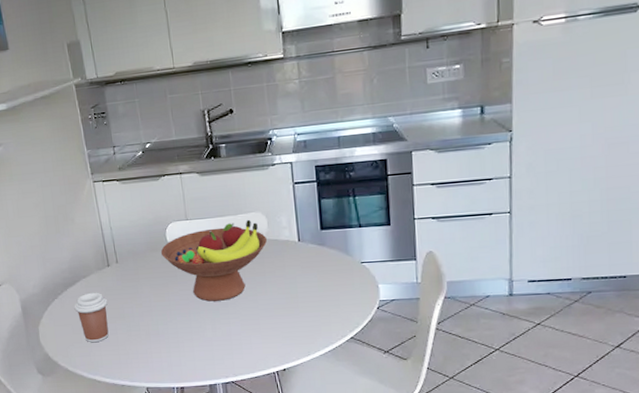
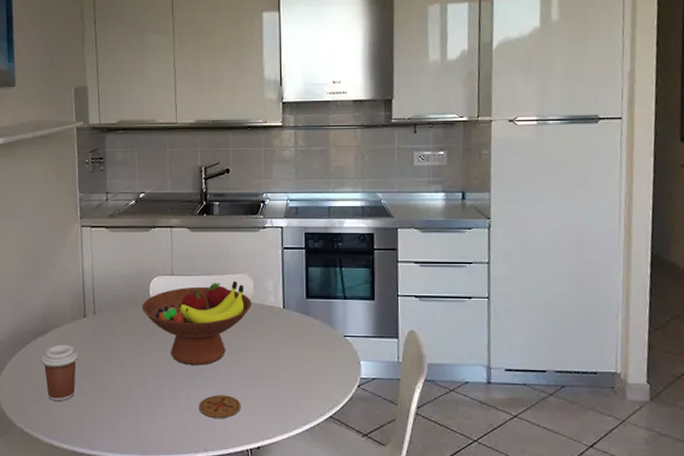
coaster: none [224,325,265,347] -> present [199,395,241,418]

